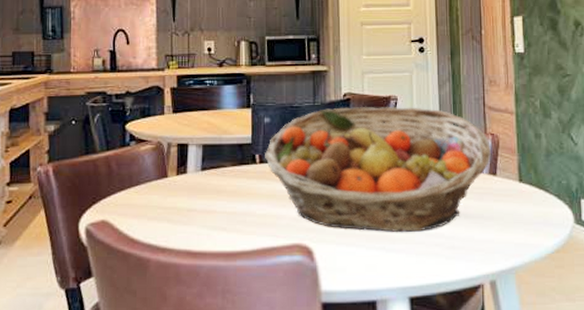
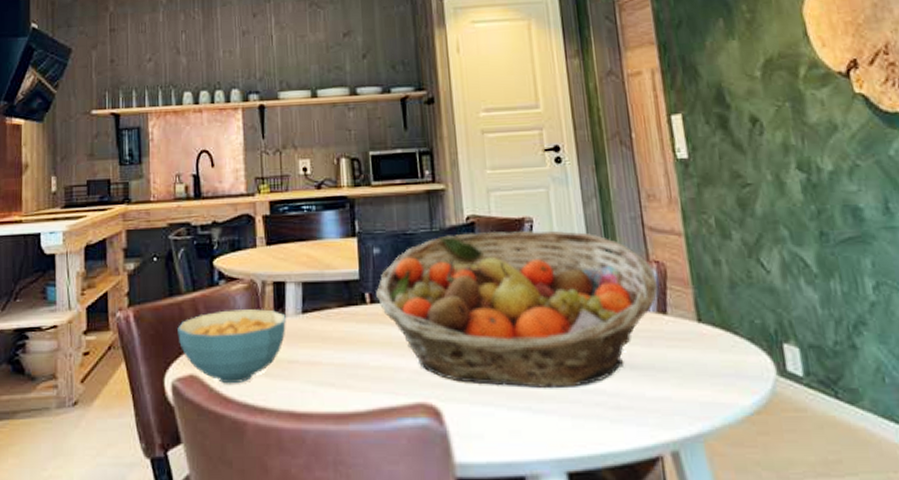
cereal bowl: none [92,166,187,228] -> present [177,309,286,384]

